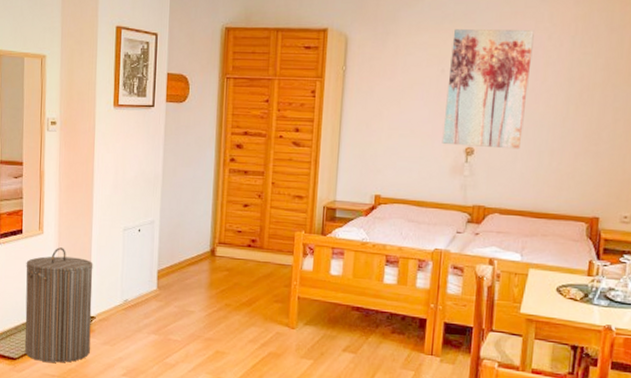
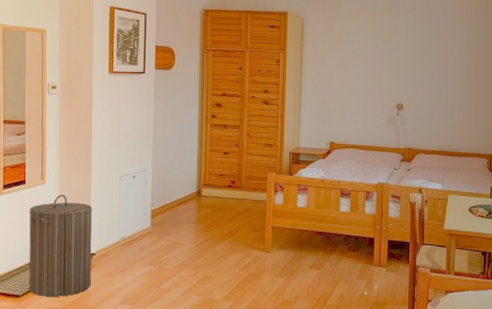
wall art: present [442,29,534,149] -> none [379,14,442,105]

